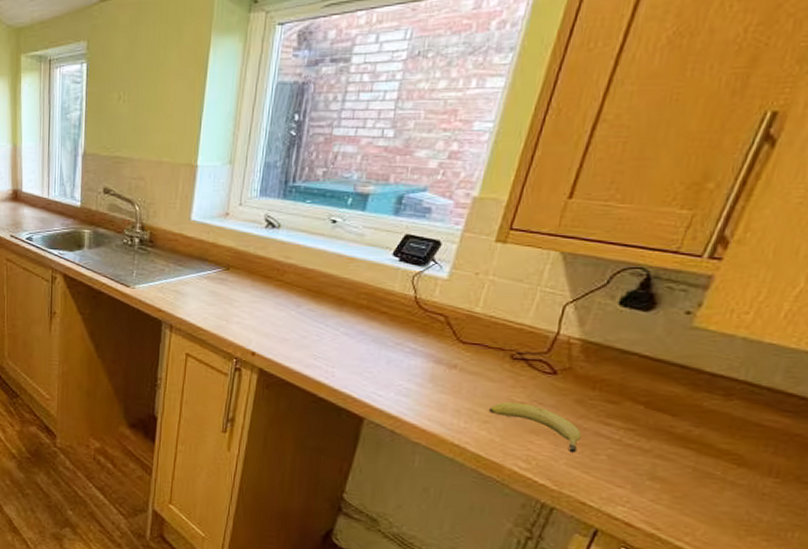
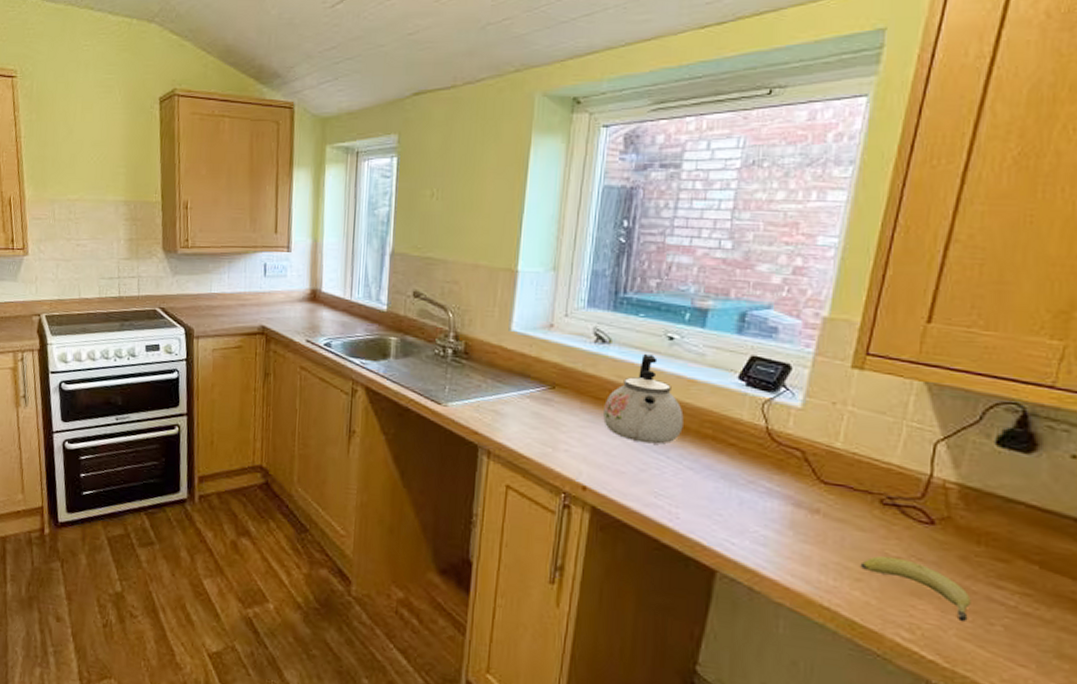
kettle: none [271,235,342,315] -> present [603,353,684,444]

